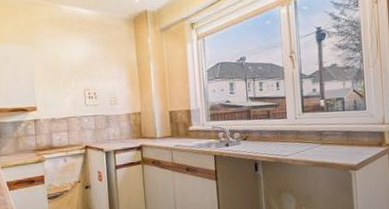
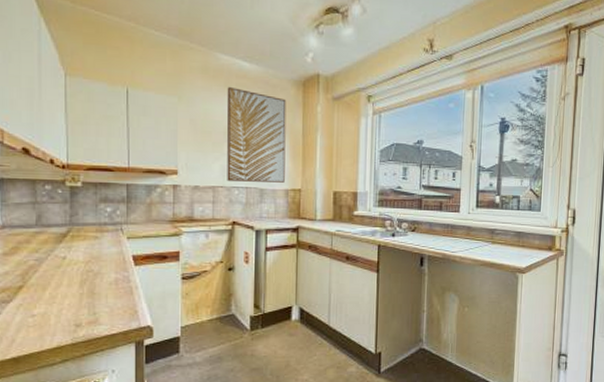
wall art: none [70,32,126,112] -> present [226,87,286,183]

